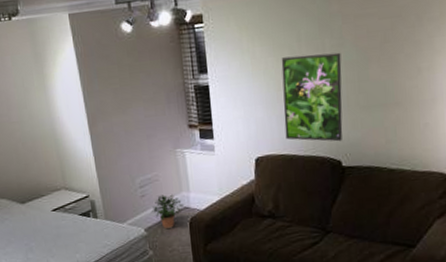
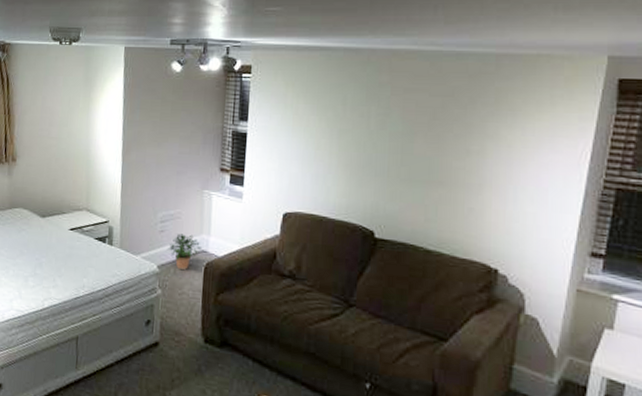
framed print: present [281,52,343,142] -> none [318,118,386,212]

